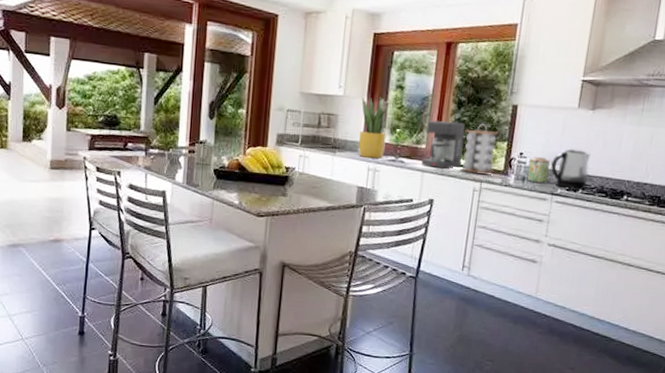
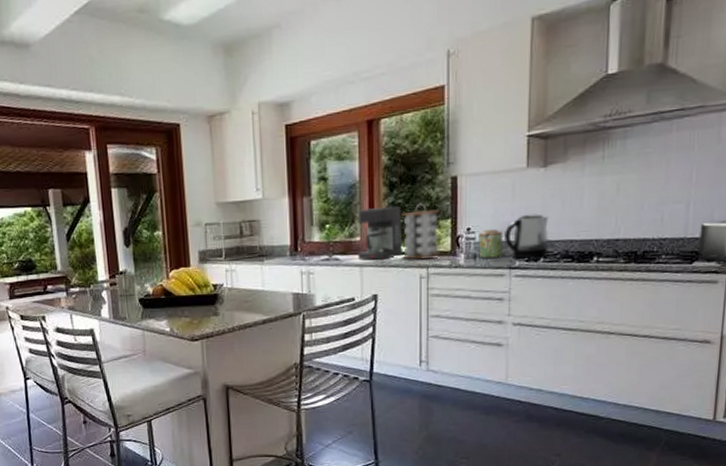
planter: present [358,97,391,159] -> none [282,193,317,261]

